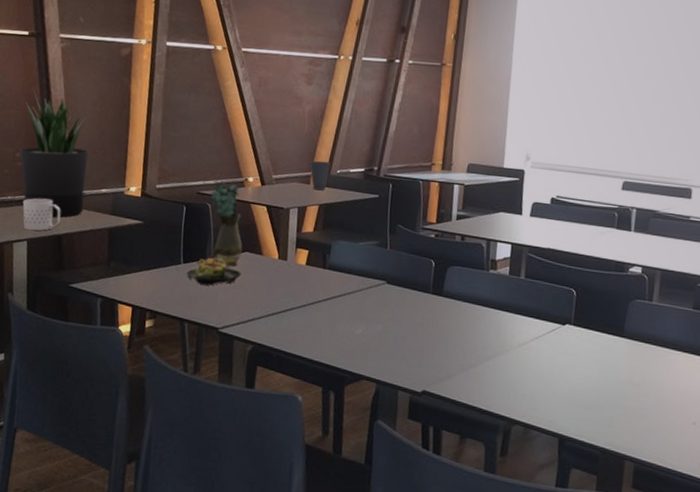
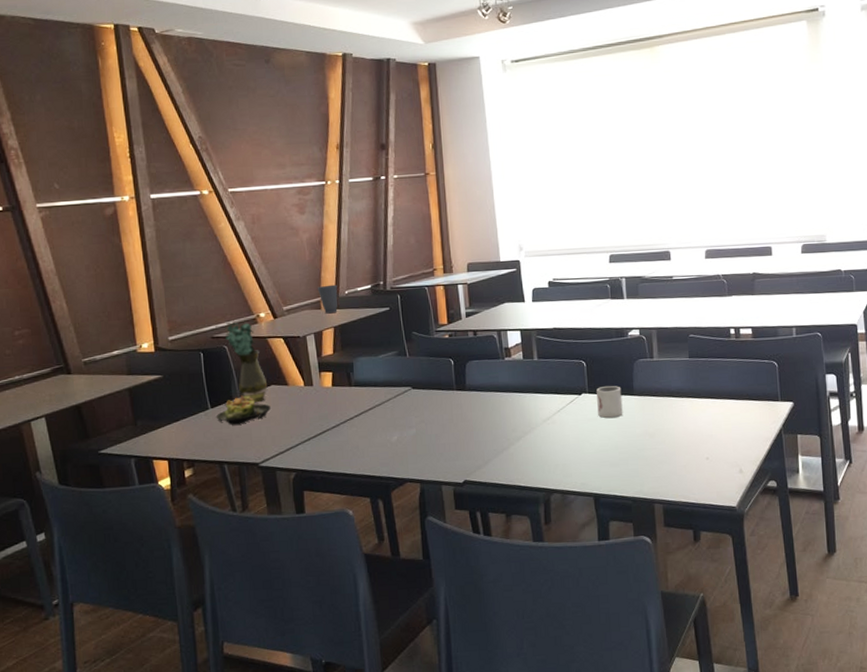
planter: present [19,90,89,218] -> none [14,265,98,389]
mug: present [22,198,61,231] -> none [32,371,77,407]
cup: none [580,321,611,358] -> present [596,385,623,419]

